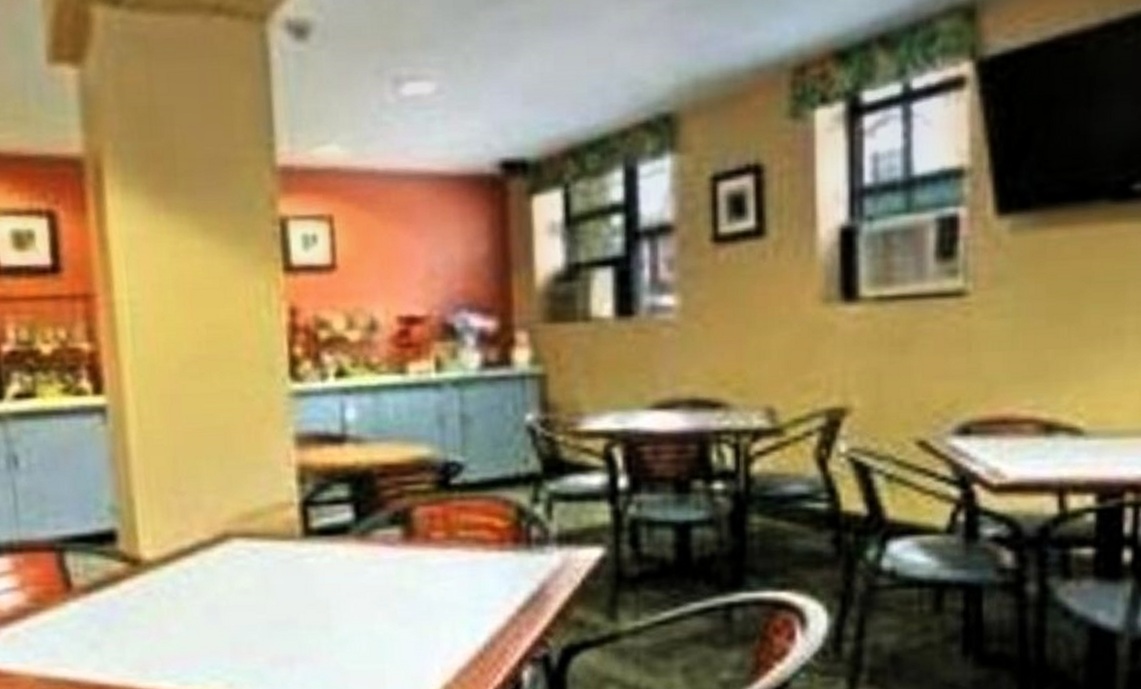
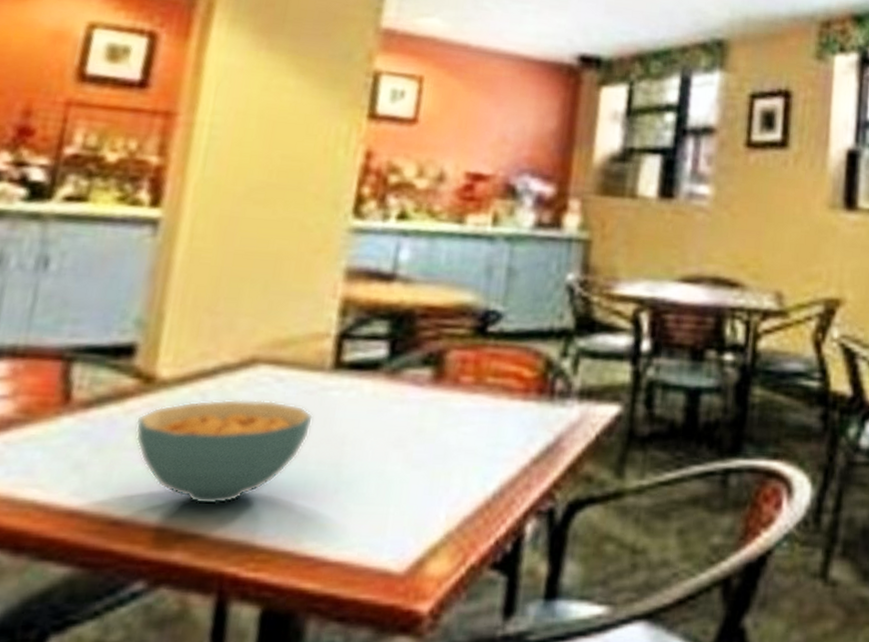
cereal bowl: none [134,571,295,673] -> present [135,399,314,505]

